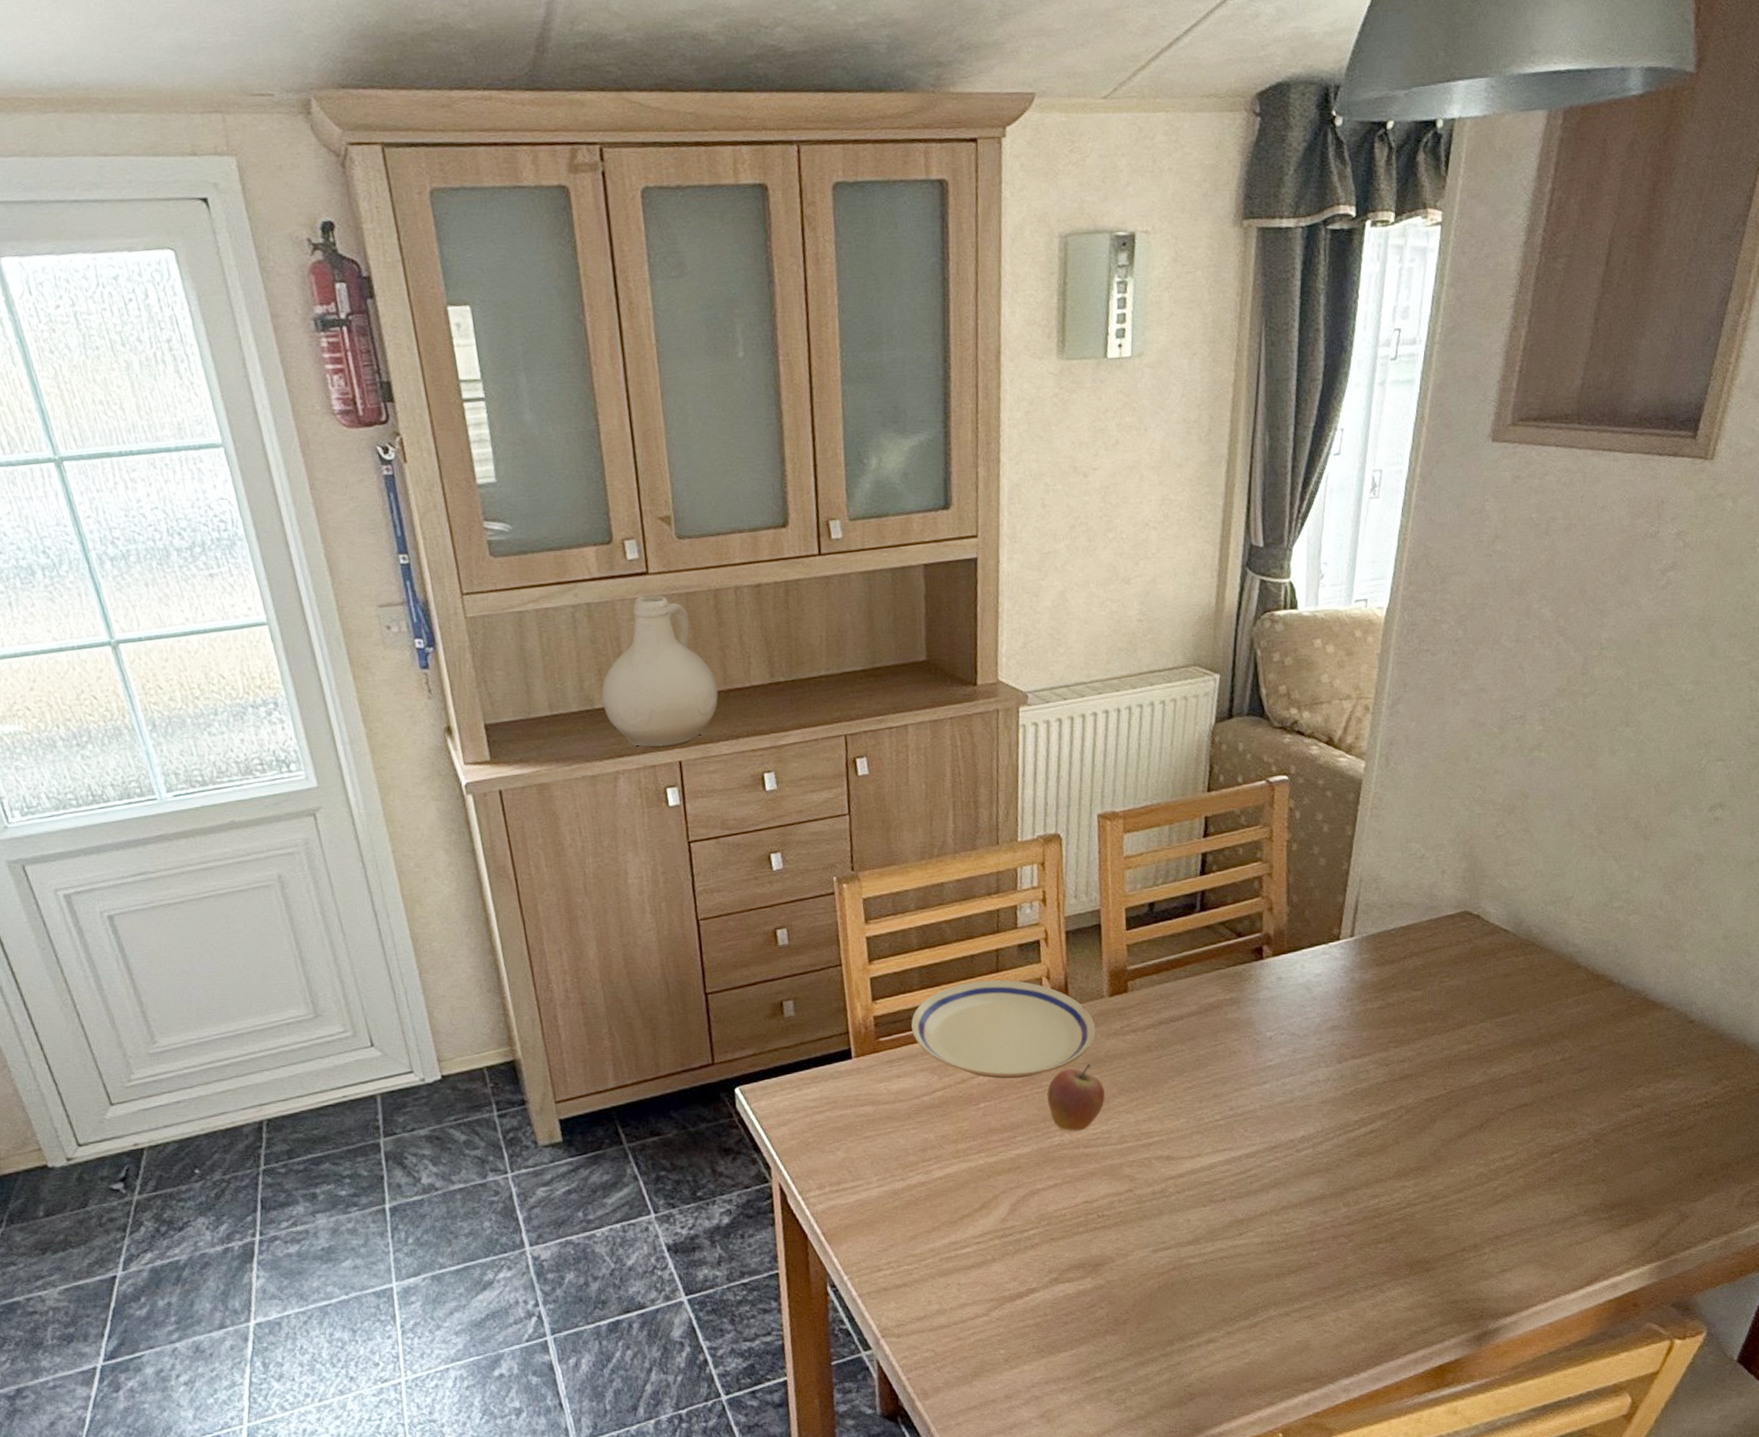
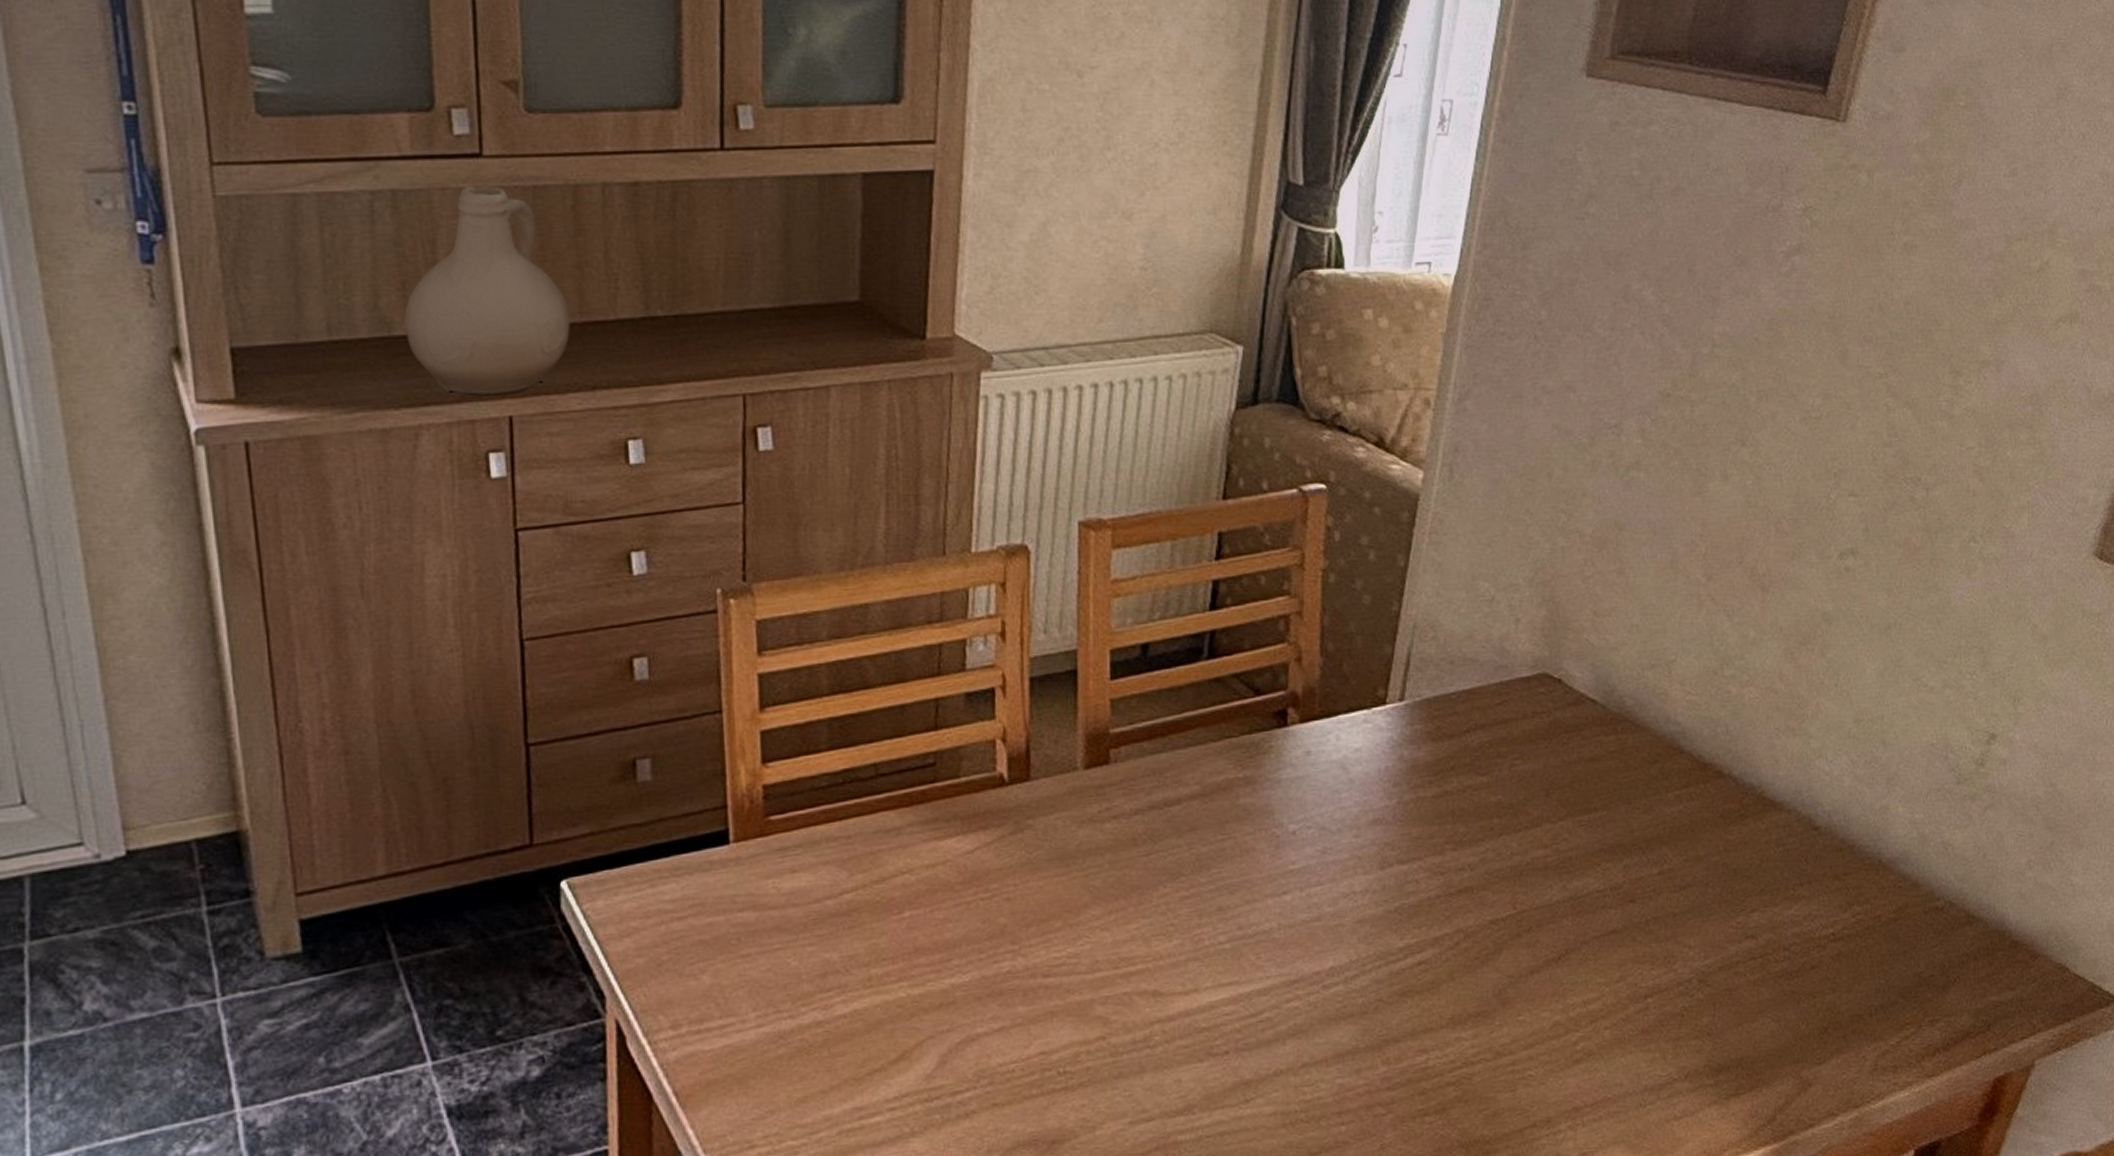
plate: present [911,980,1096,1079] -> none [814,740,1065,879]
fruit: present [1046,1063,1105,1131] -> none [995,860,1074,954]

